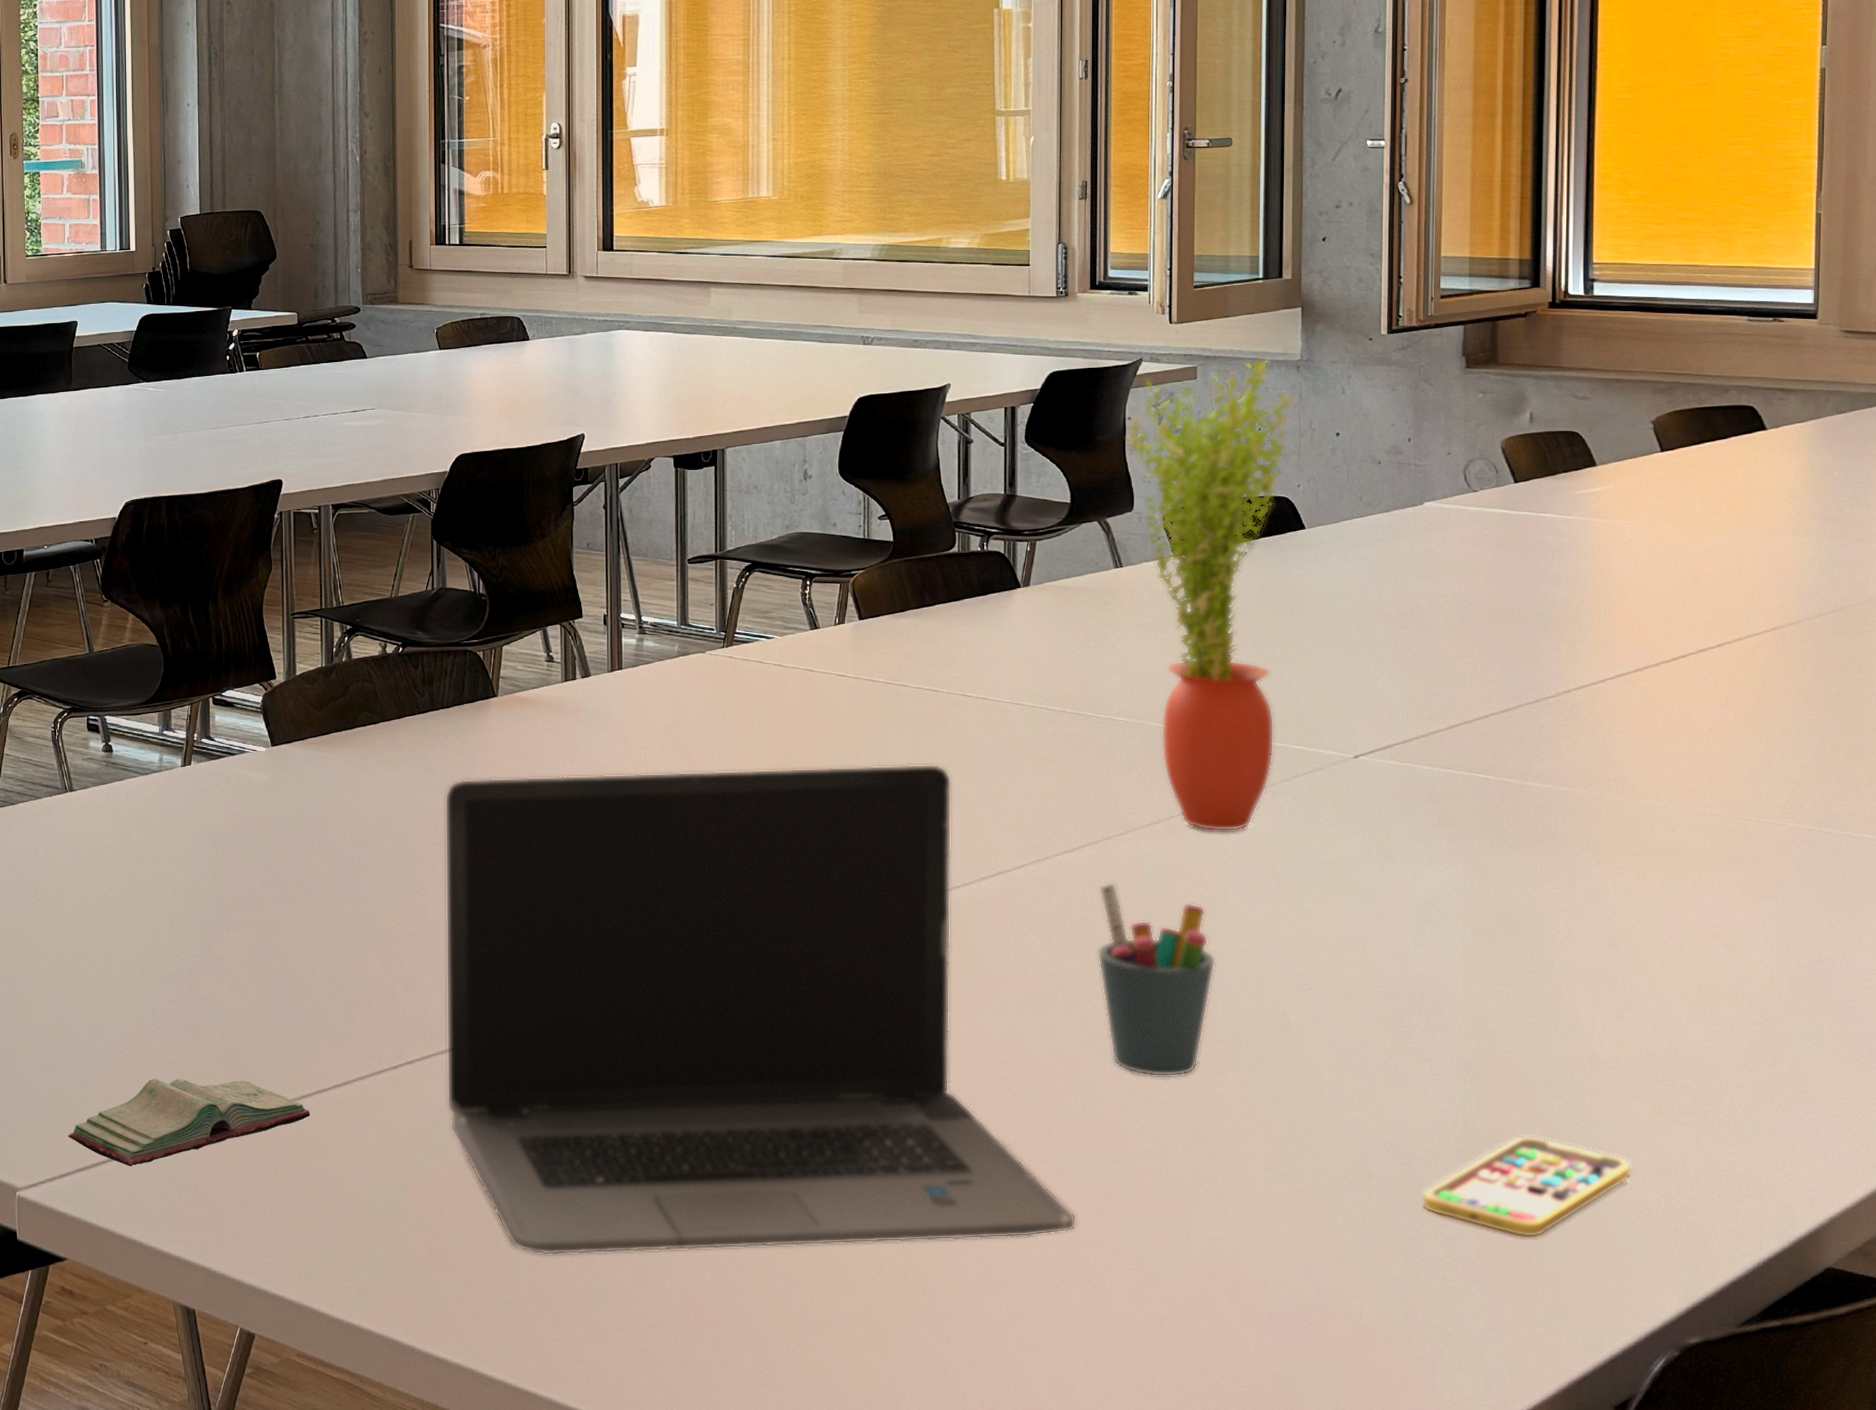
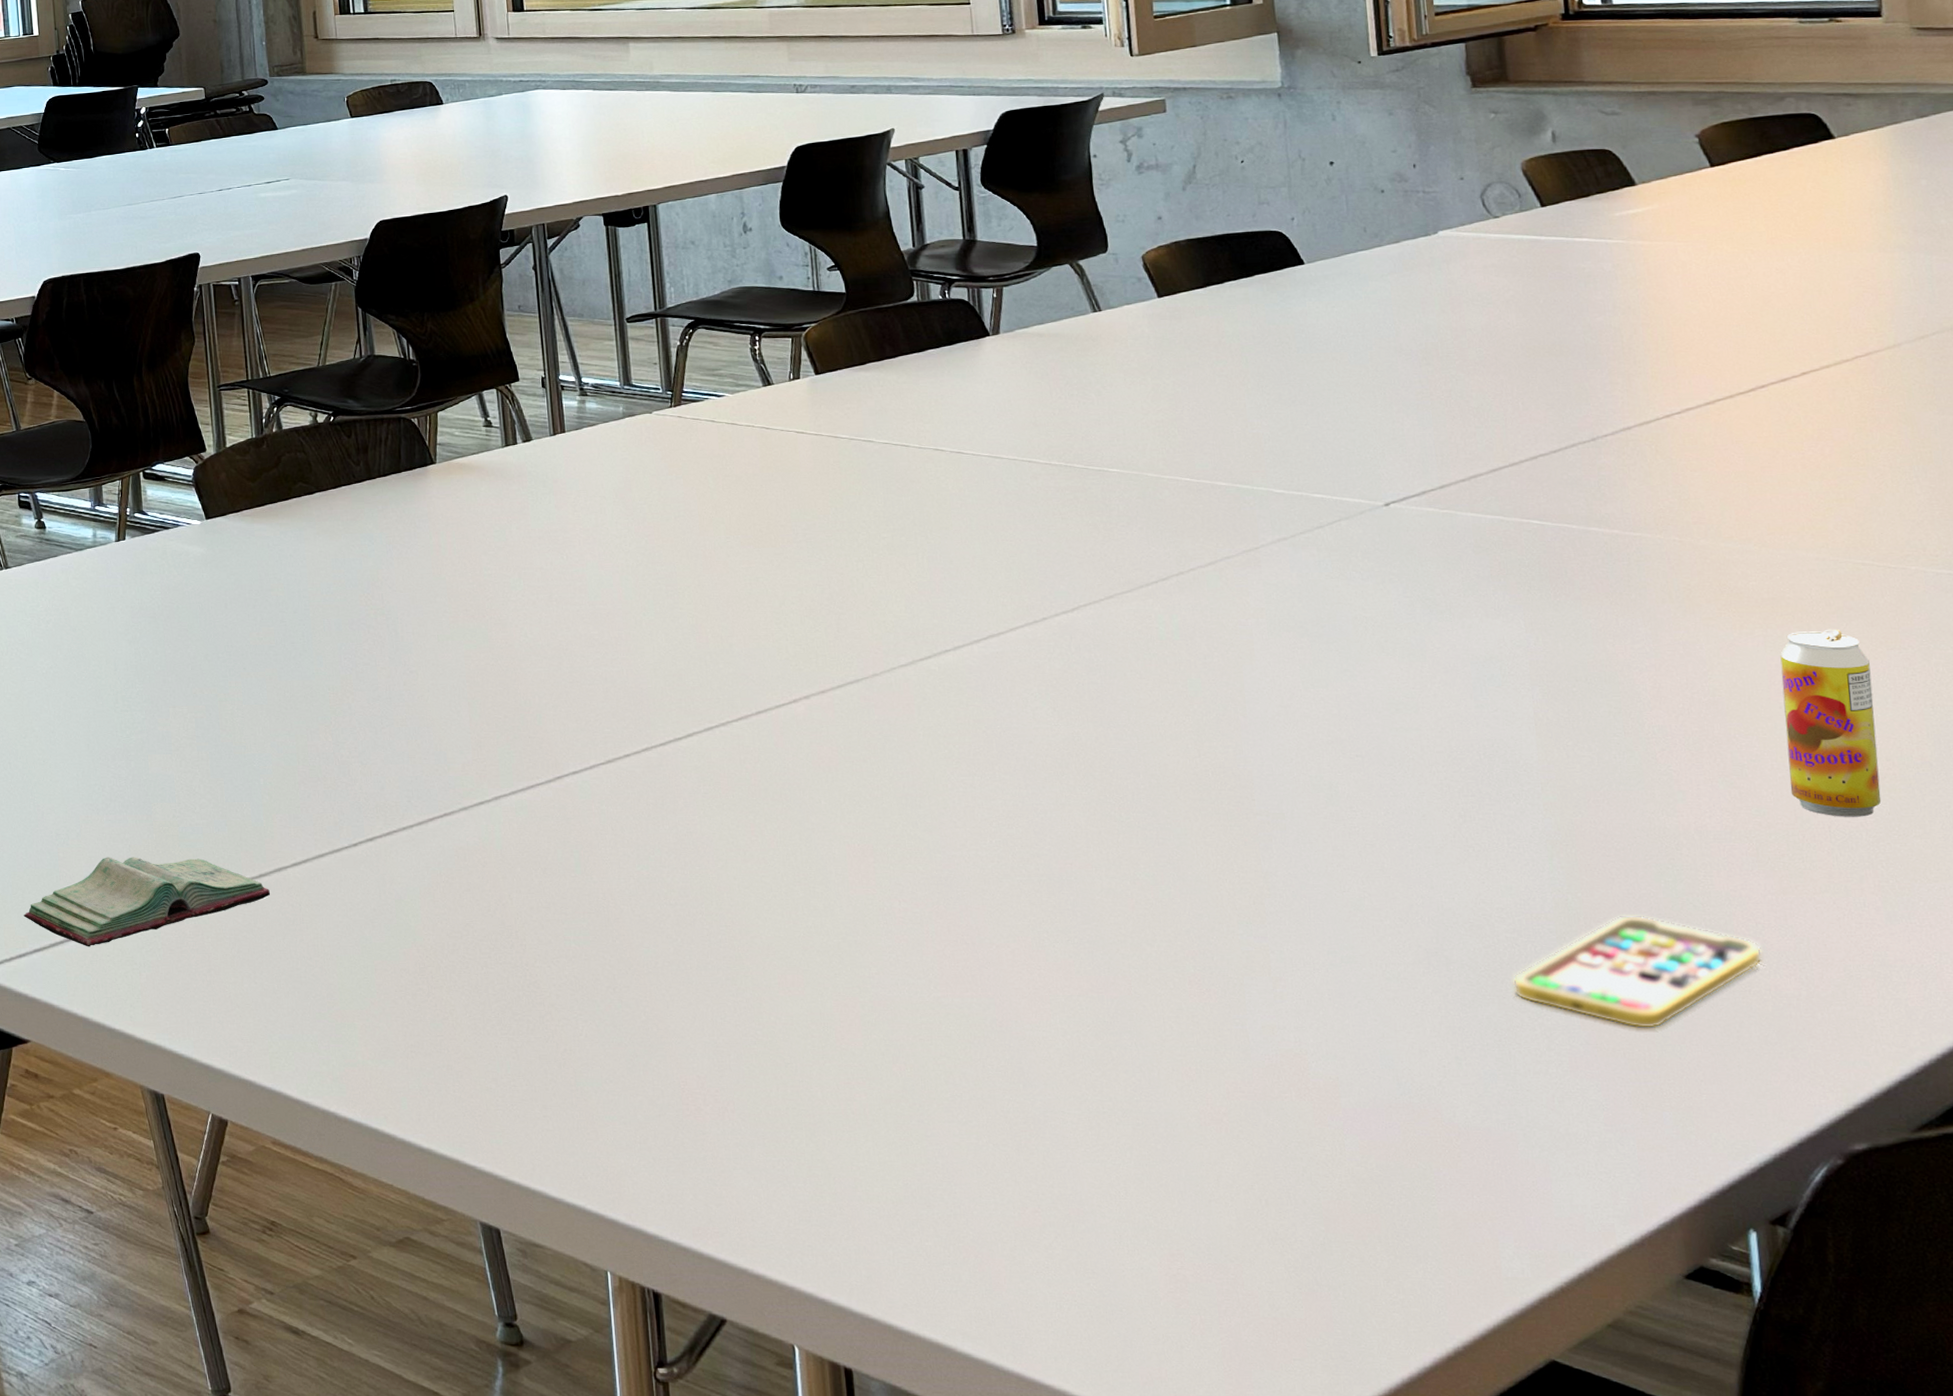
laptop computer: present [444,764,1077,1256] -> none [388,522,1114,1041]
pen holder: present [1097,881,1216,1077] -> none [1106,643,1247,852]
potted plant: present [1127,359,1296,832] -> none [1093,88,1292,588]
beverage can: none [1670,878,1746,1048] -> present [1780,629,1882,817]

